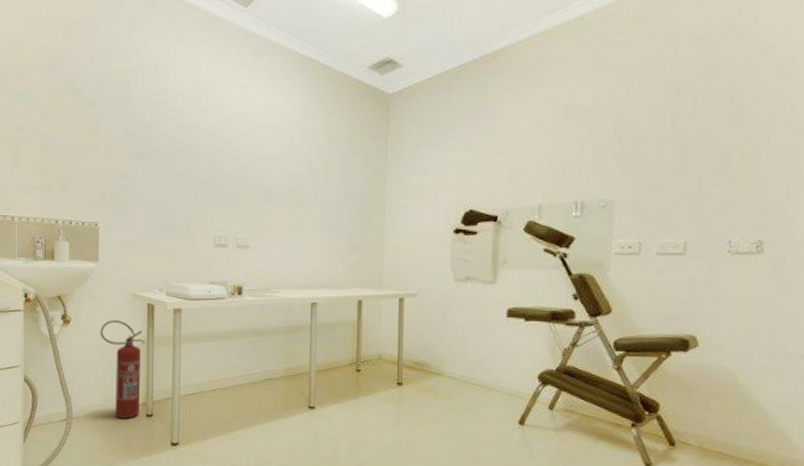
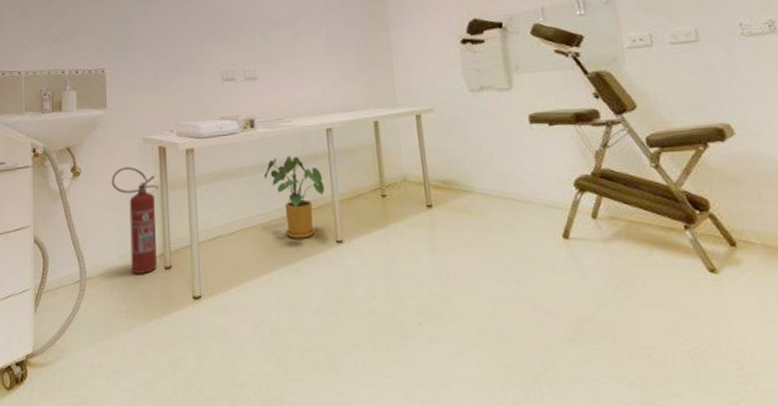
house plant: none [246,325,304,402] -> present [263,156,325,239]

